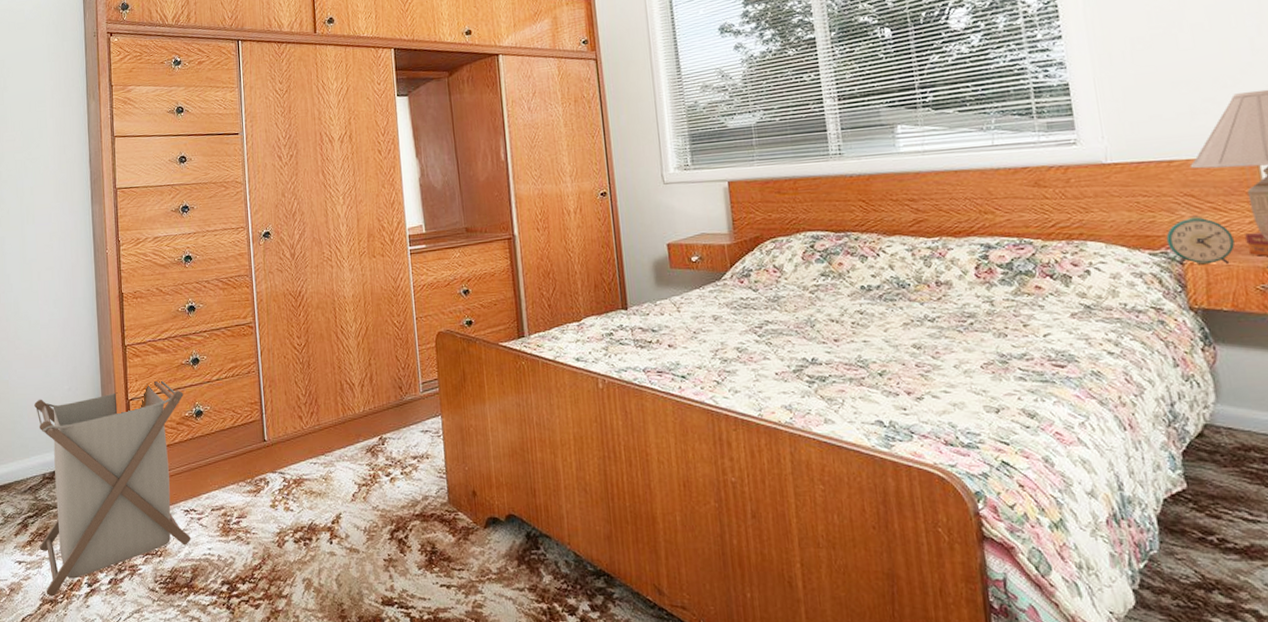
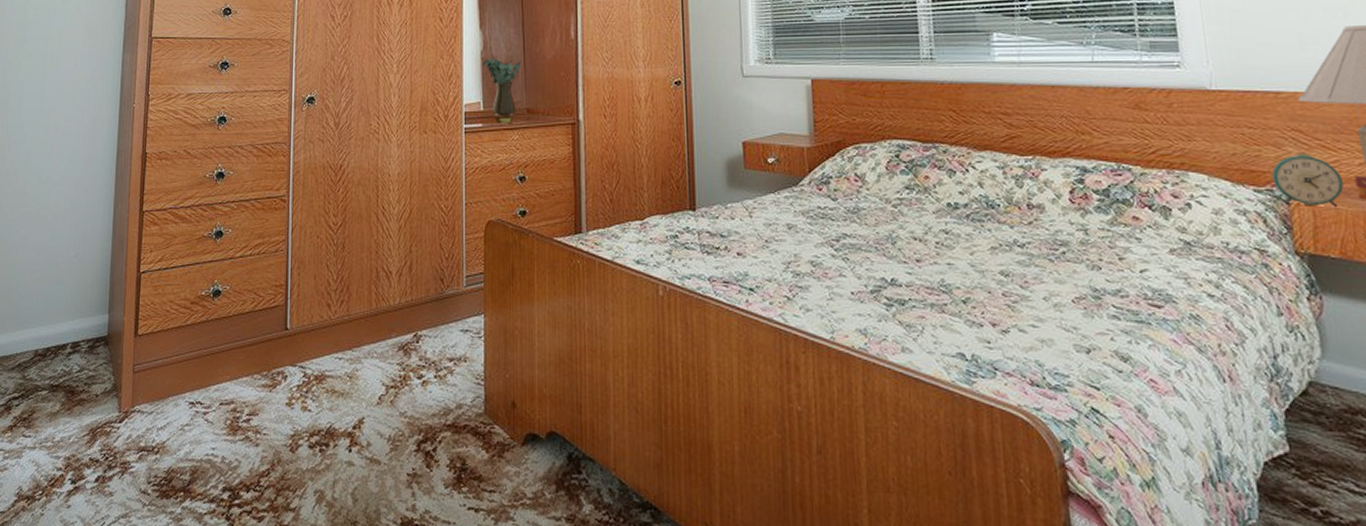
laundry basket: present [34,379,191,597] -> none [22,251,202,493]
vase: none [421,181,457,244] -> present [482,54,521,124]

